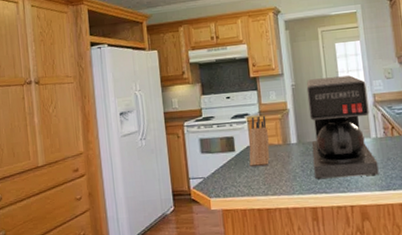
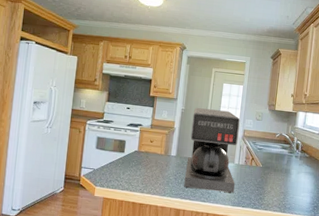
knife block: present [249,115,270,166] -> none [134,128,156,169]

